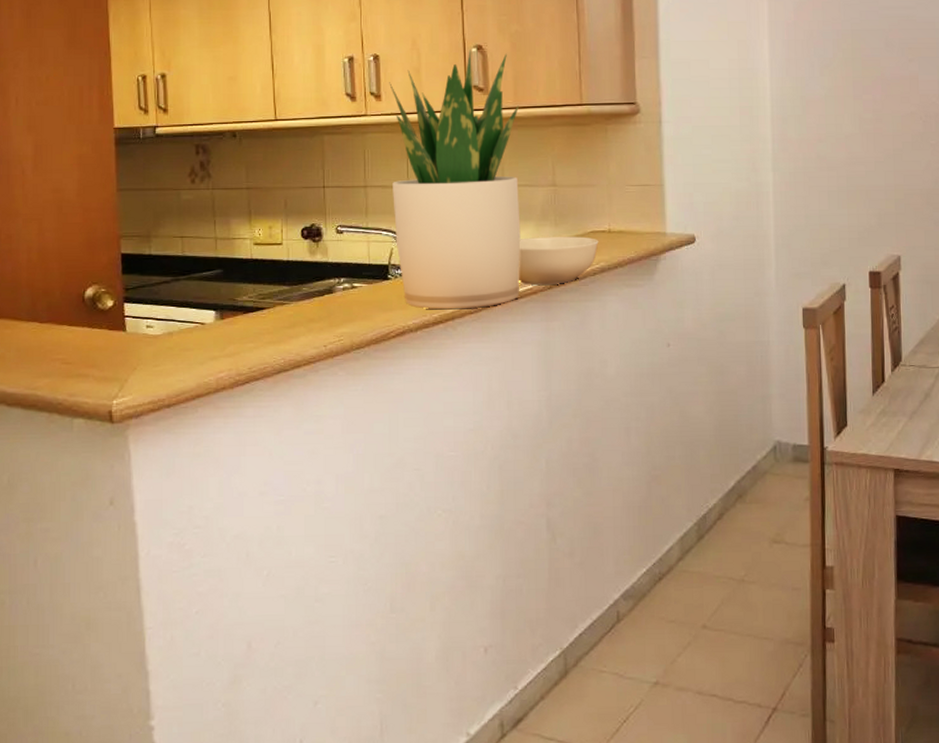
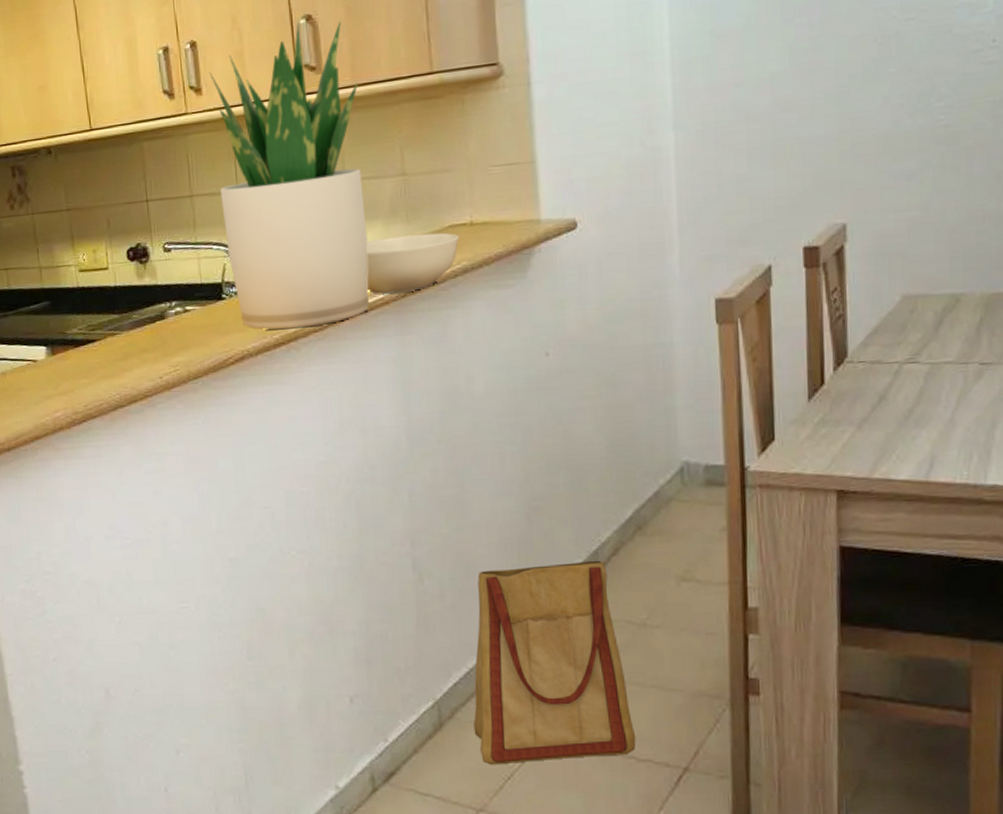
shopping bag: none [595,523,734,709] -> present [473,560,636,765]

